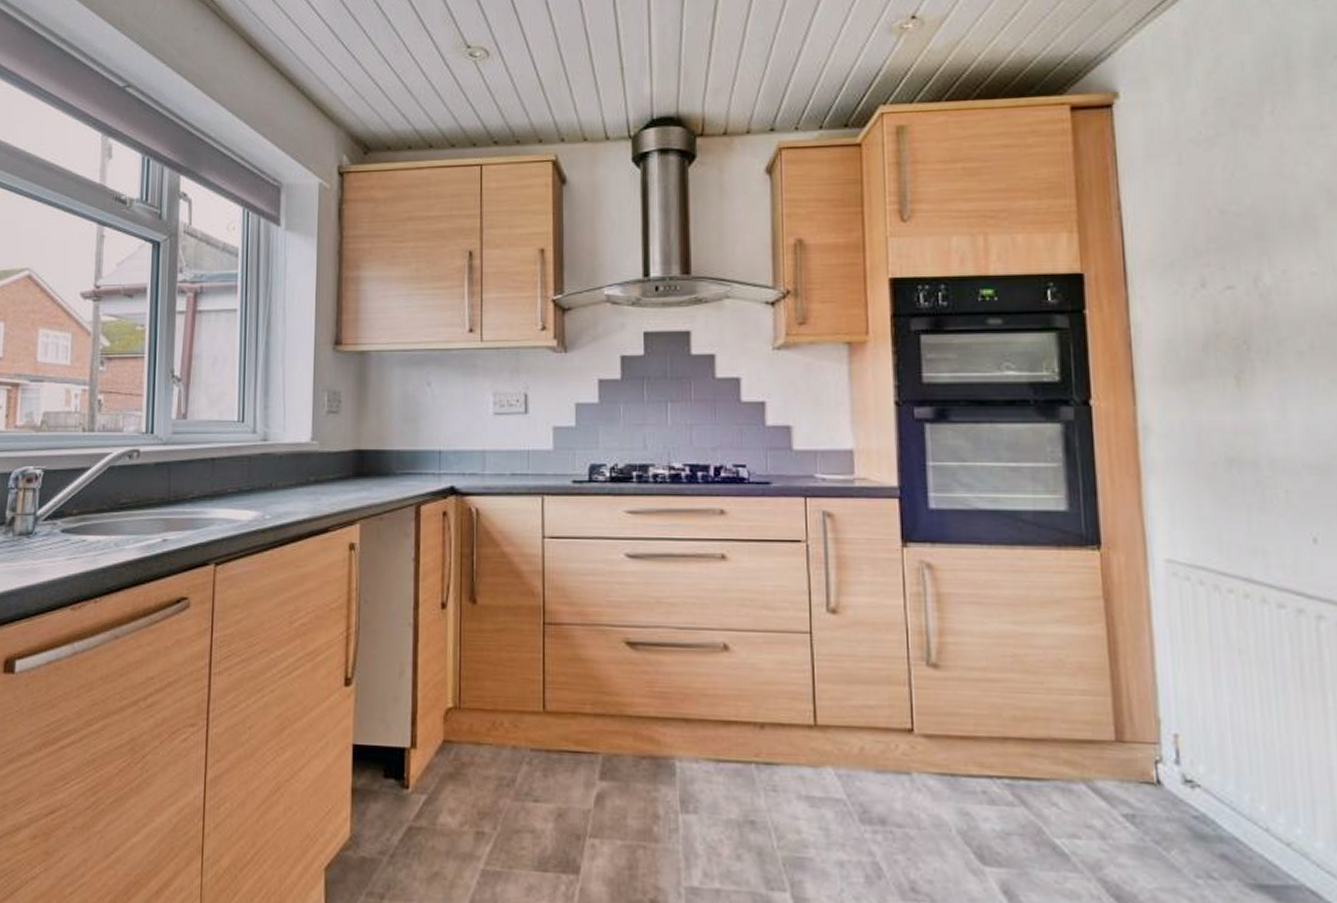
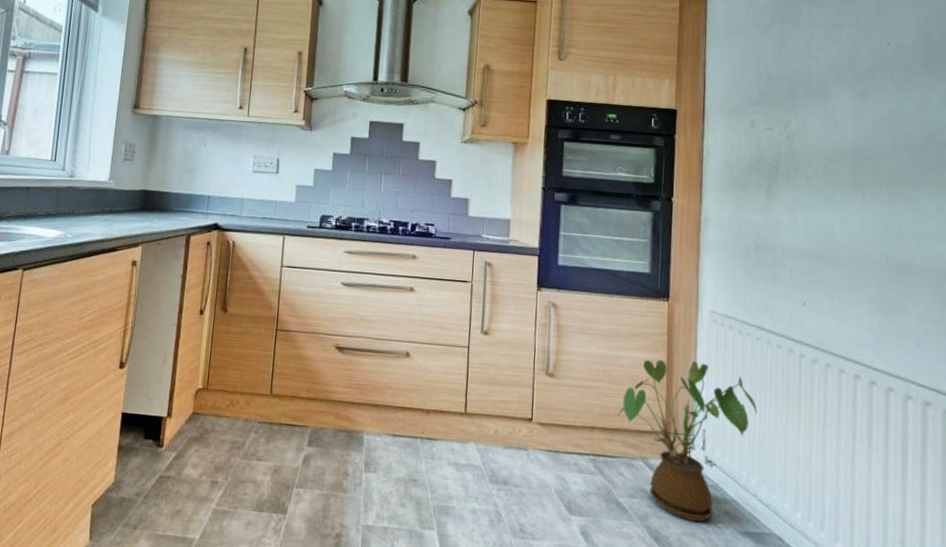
house plant: none [1039,635,1257,872] -> present [617,359,758,523]

